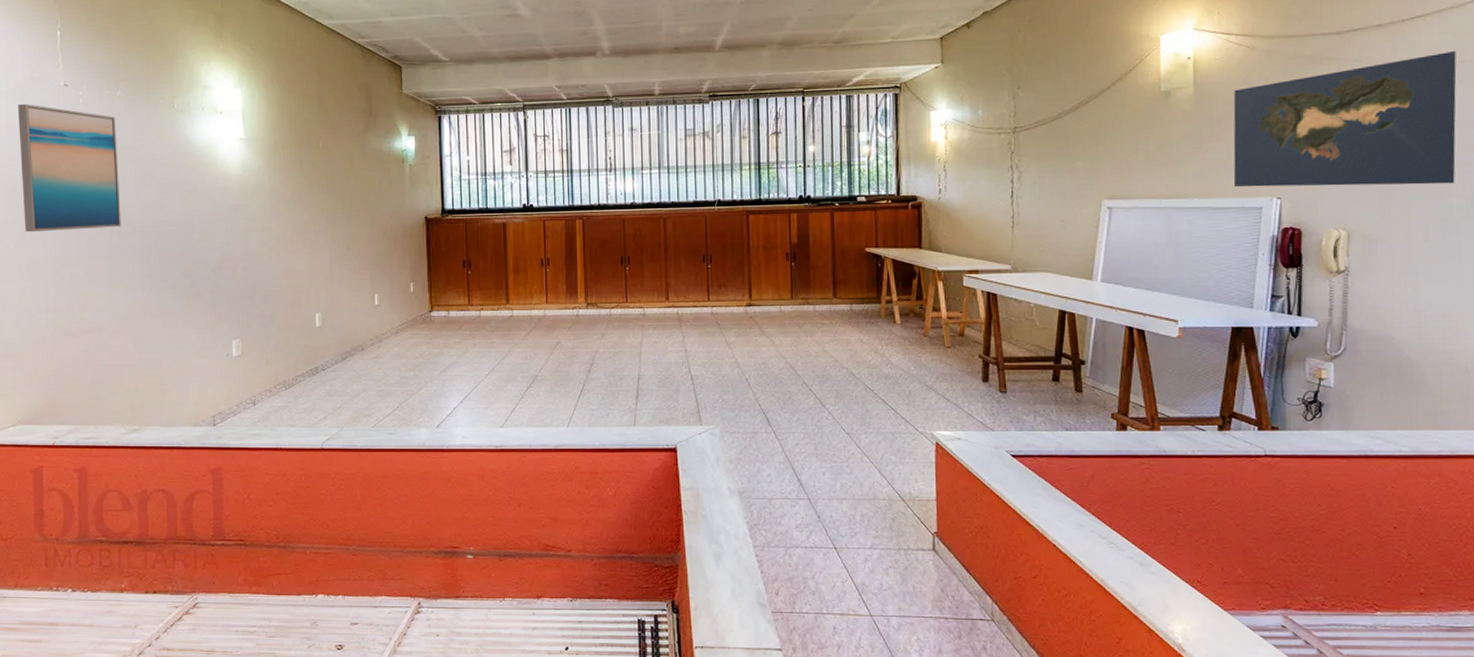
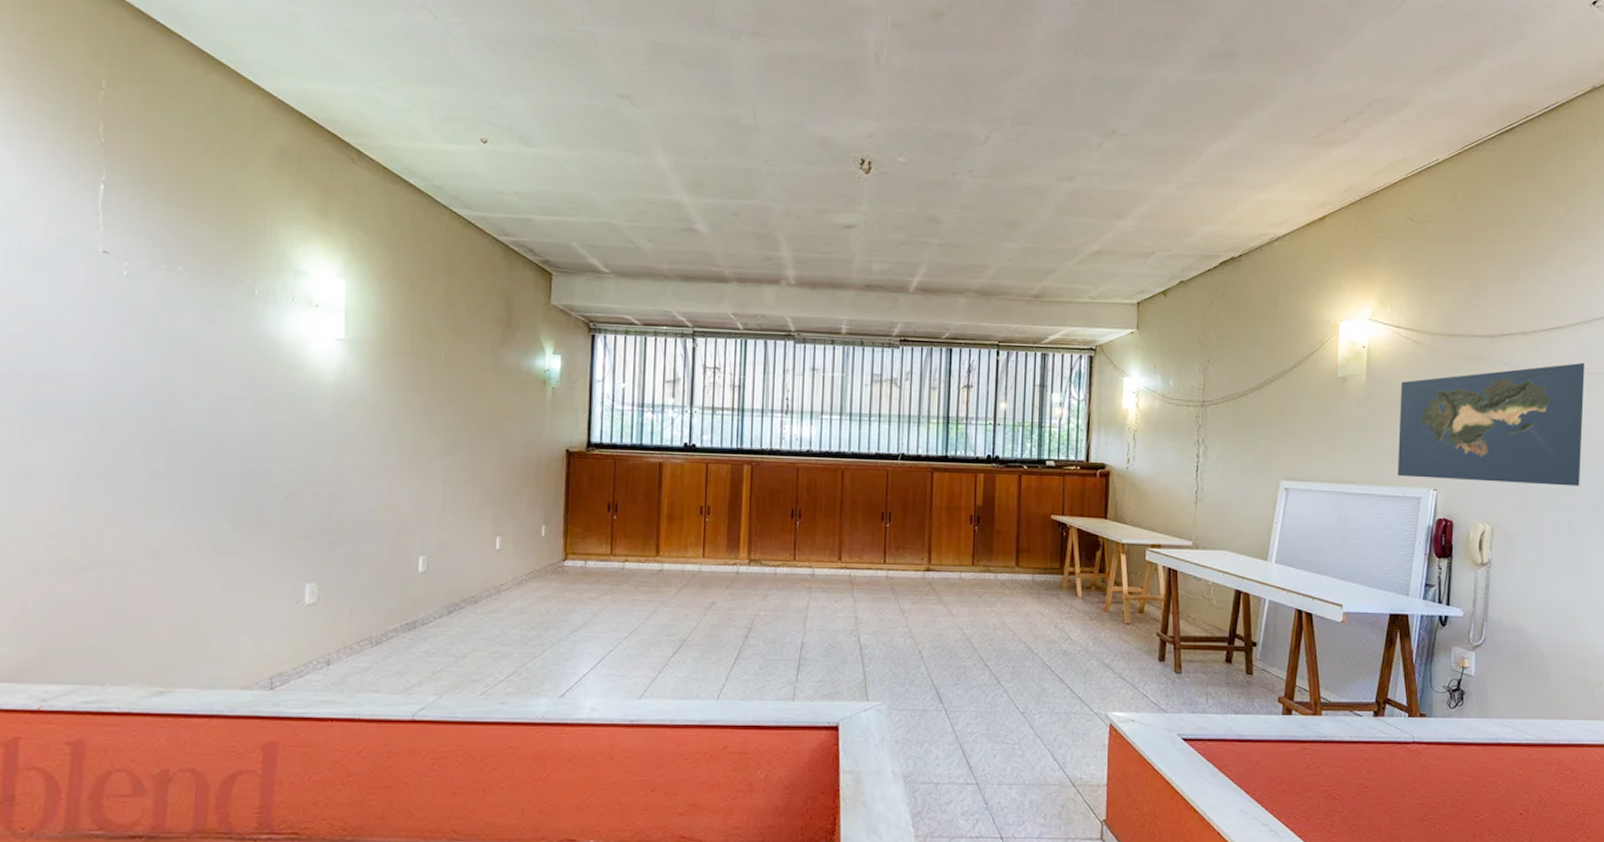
wall art: present [17,103,121,233] -> none [26,268,172,436]

